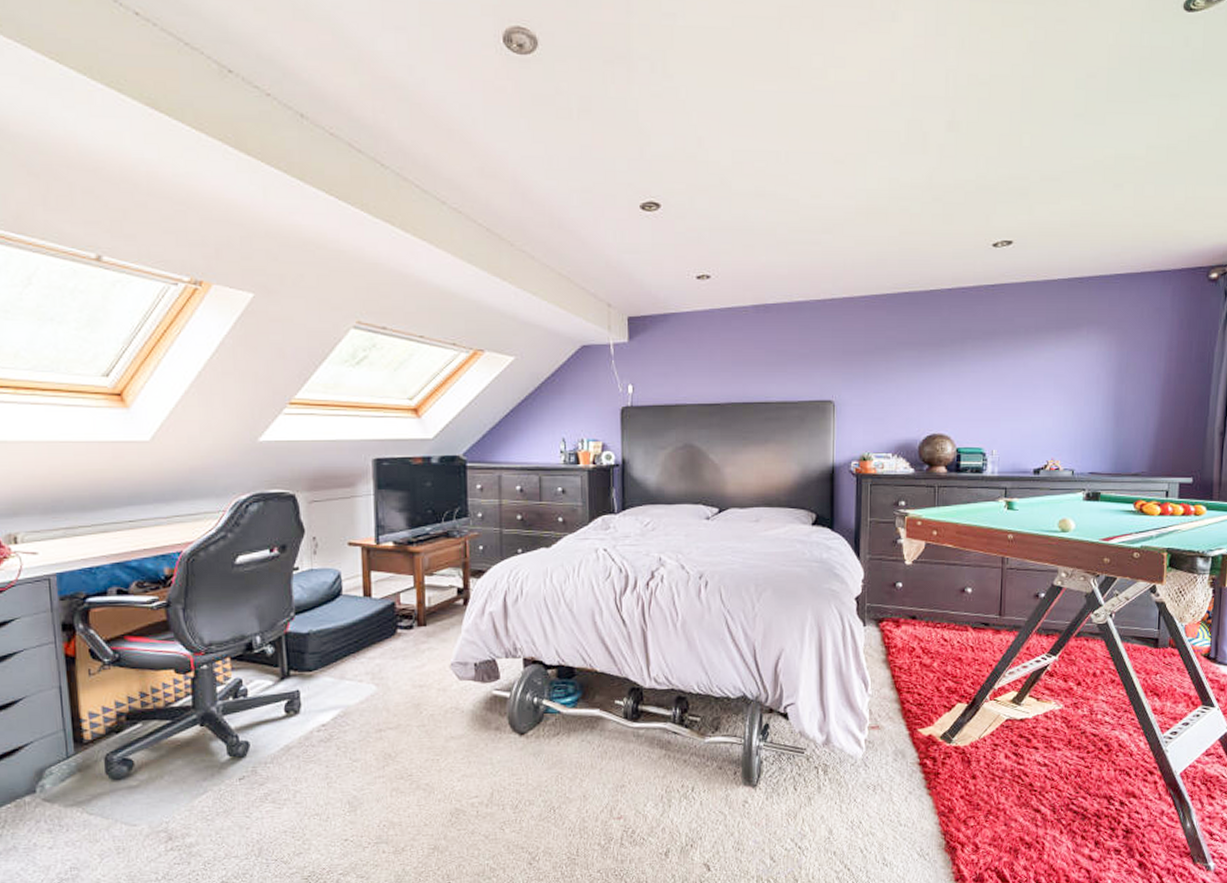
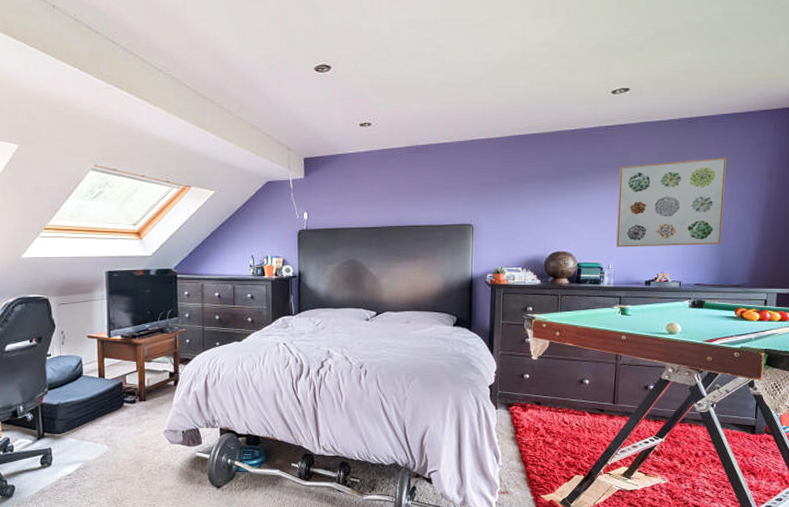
wall art: none [1000,324,1122,429] -> present [616,157,726,248]

